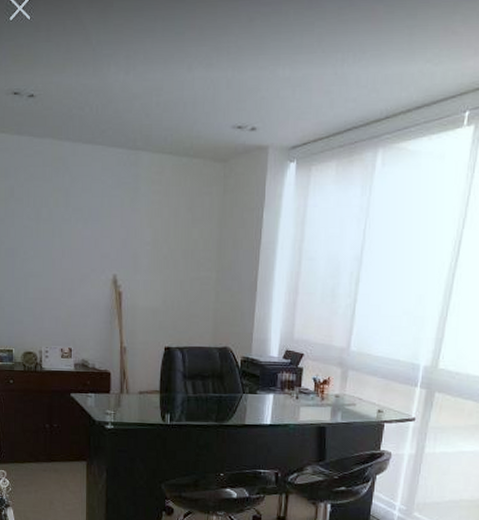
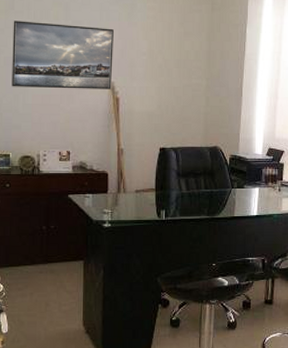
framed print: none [13,209,116,283] -> present [12,20,114,89]

